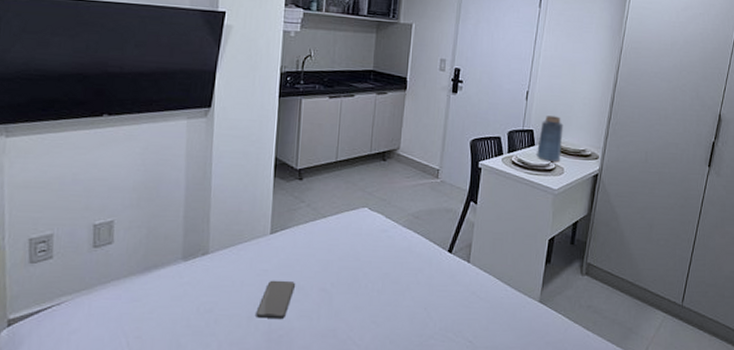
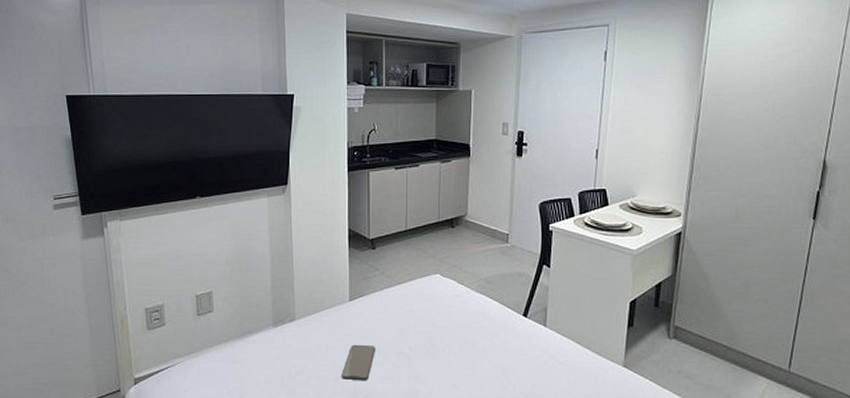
vase: present [537,116,564,163] -> none [611,174,639,222]

